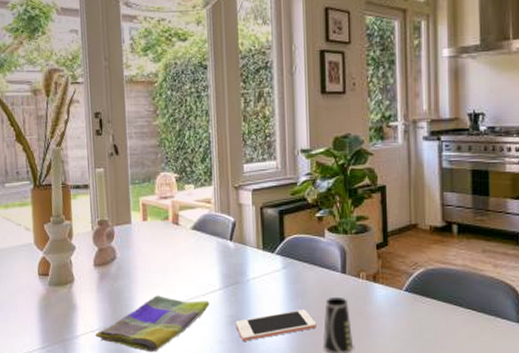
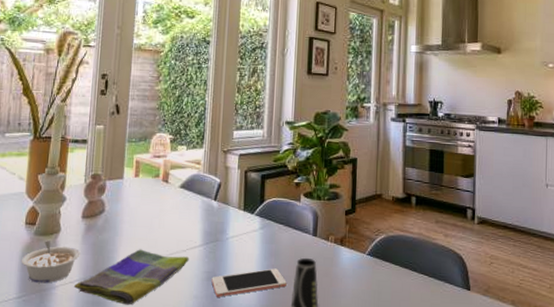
legume: none [39,290,97,333] -> present [21,239,80,283]

